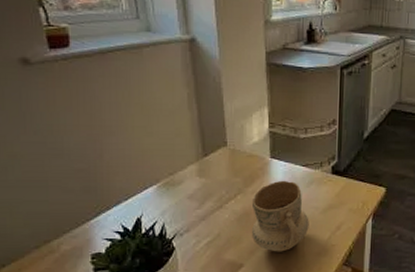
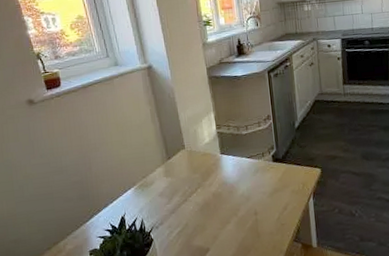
mug: present [251,180,309,252] -> none [209,171,260,235]

